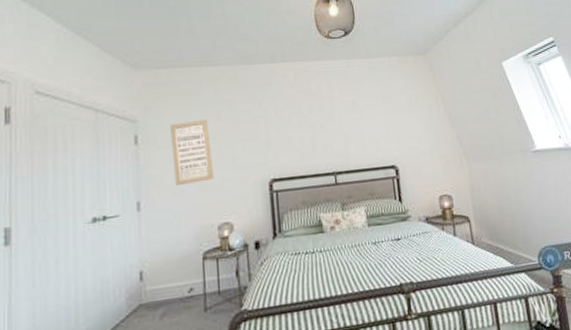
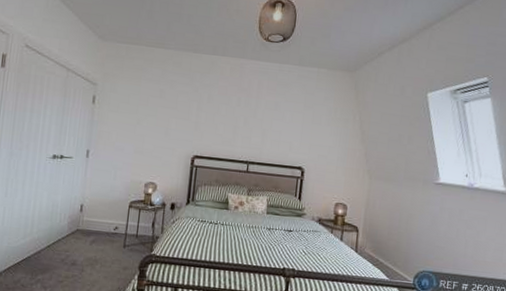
wall art: present [169,119,215,187] -> none [118,92,152,145]

